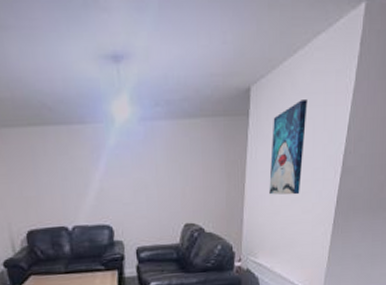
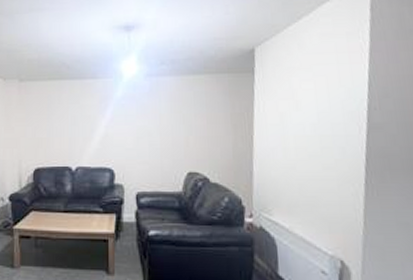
wall art: present [269,100,308,195] -> none [280,59,319,150]

